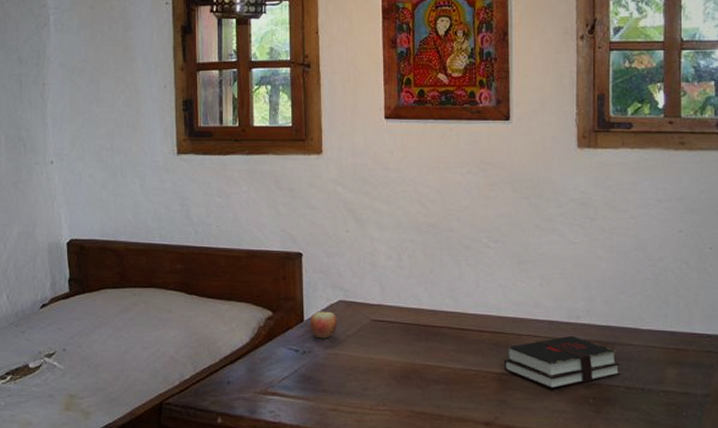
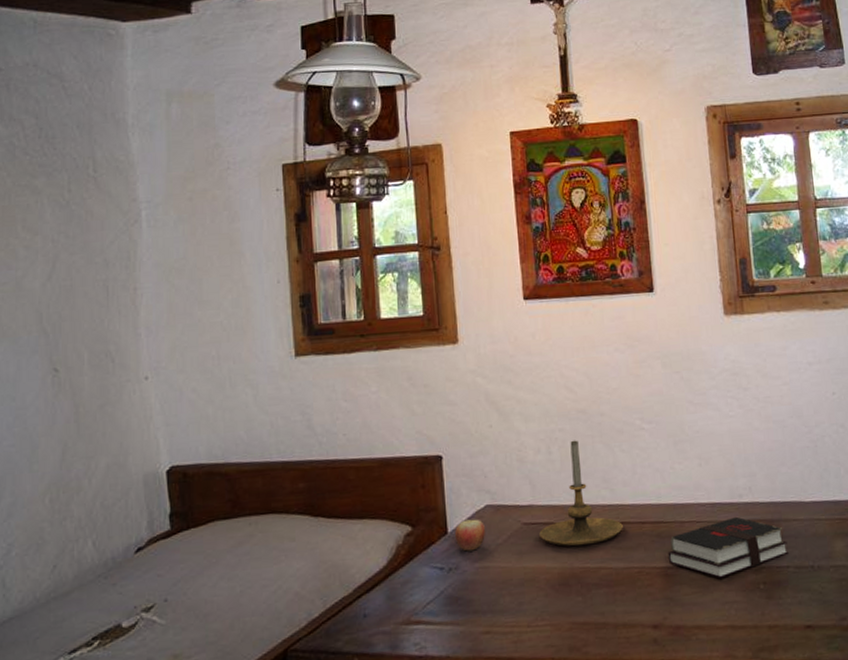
candle holder: none [386,251,463,346] -> present [539,440,623,546]

